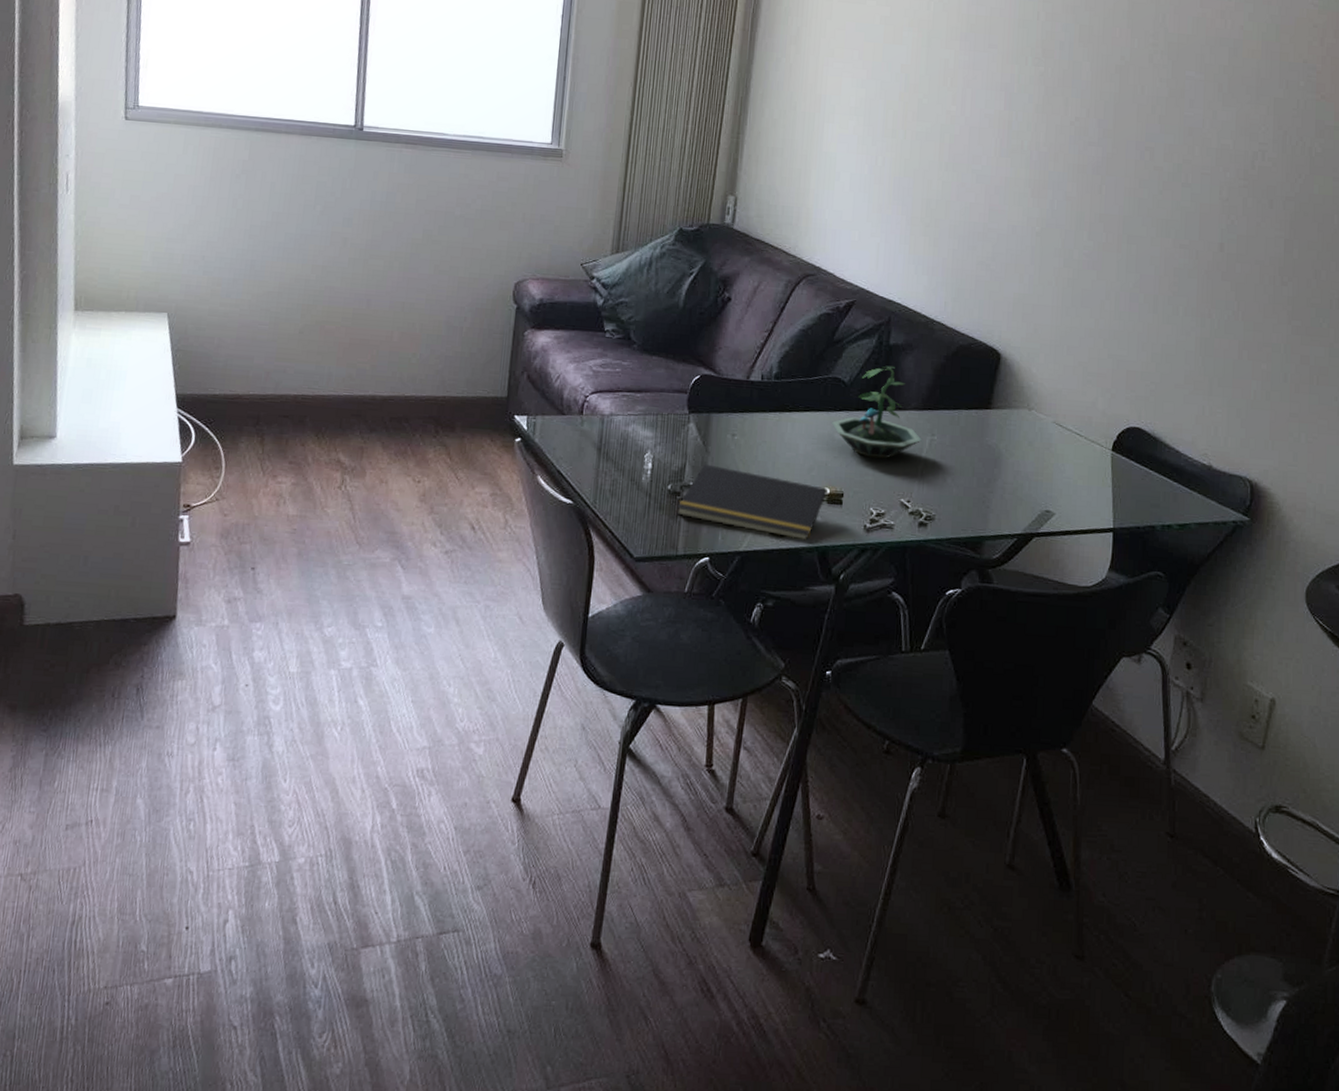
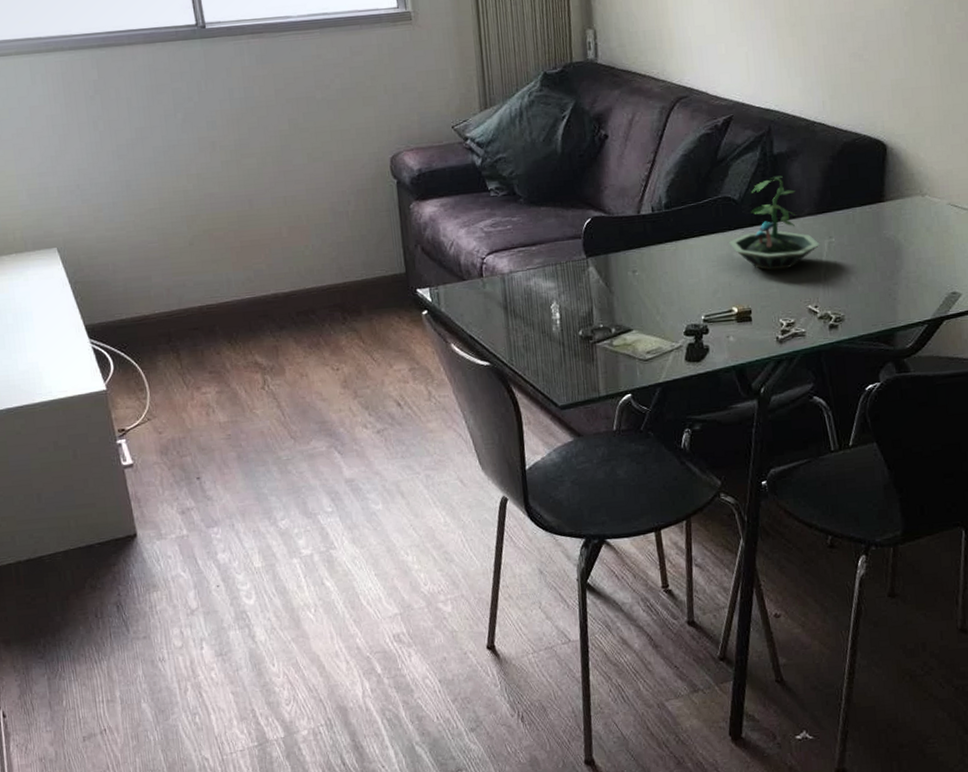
notepad: present [676,464,827,540] -> none [591,304,735,362]

